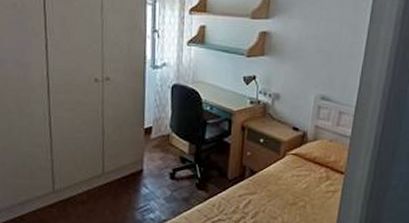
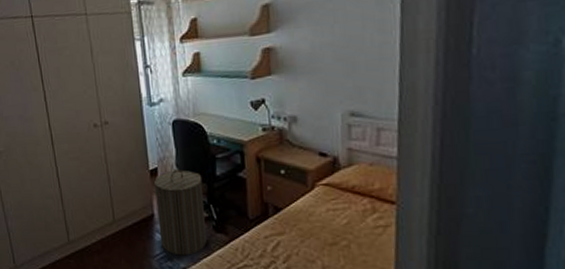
laundry hamper: none [145,129,192,209] -> present [152,168,207,256]

